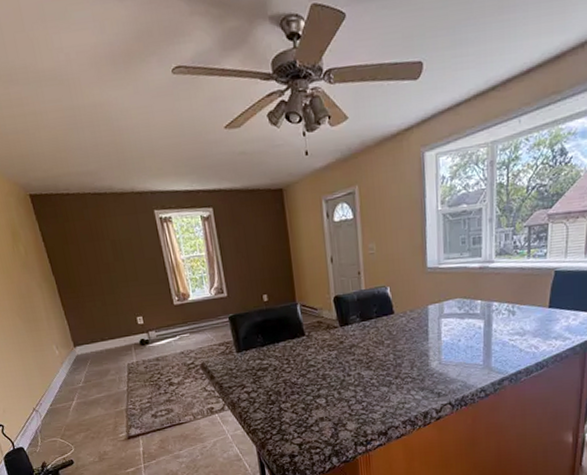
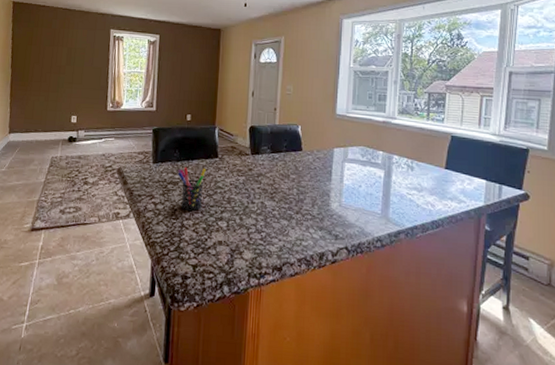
pen holder: none [265,348,297,394] -> present [178,166,206,211]

